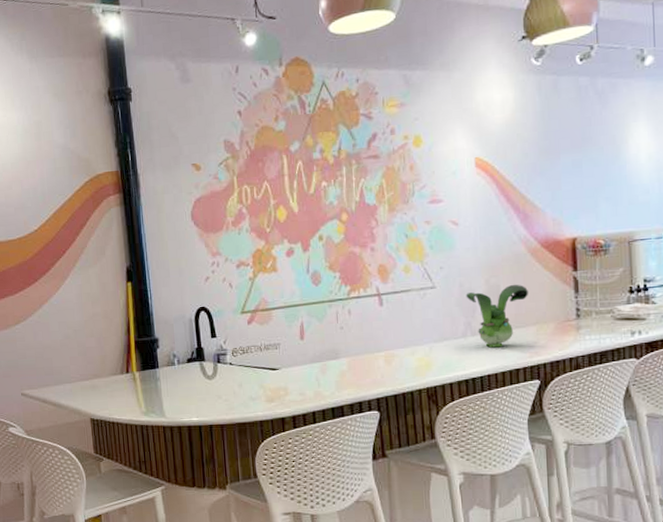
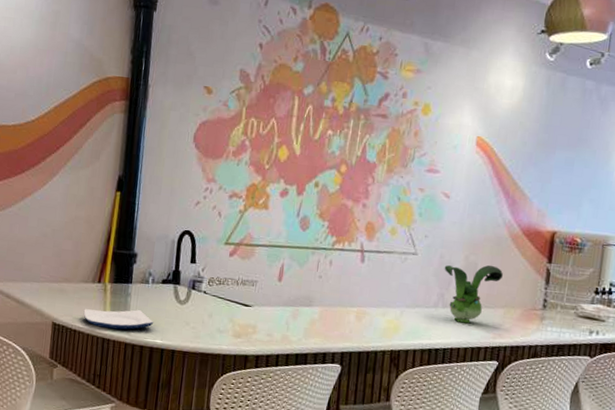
plate: none [118,392,187,415] -> present [83,309,154,330]

